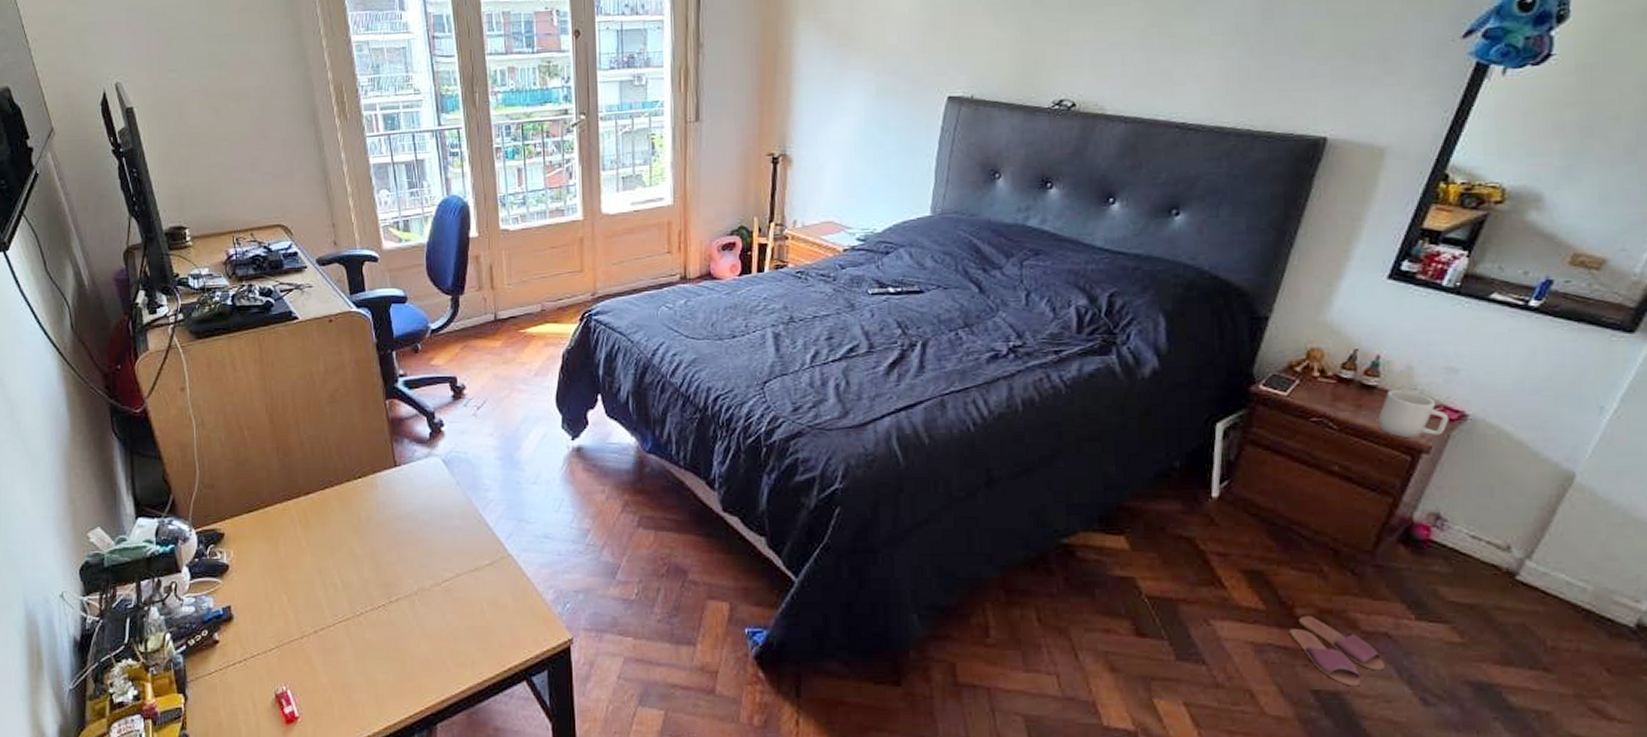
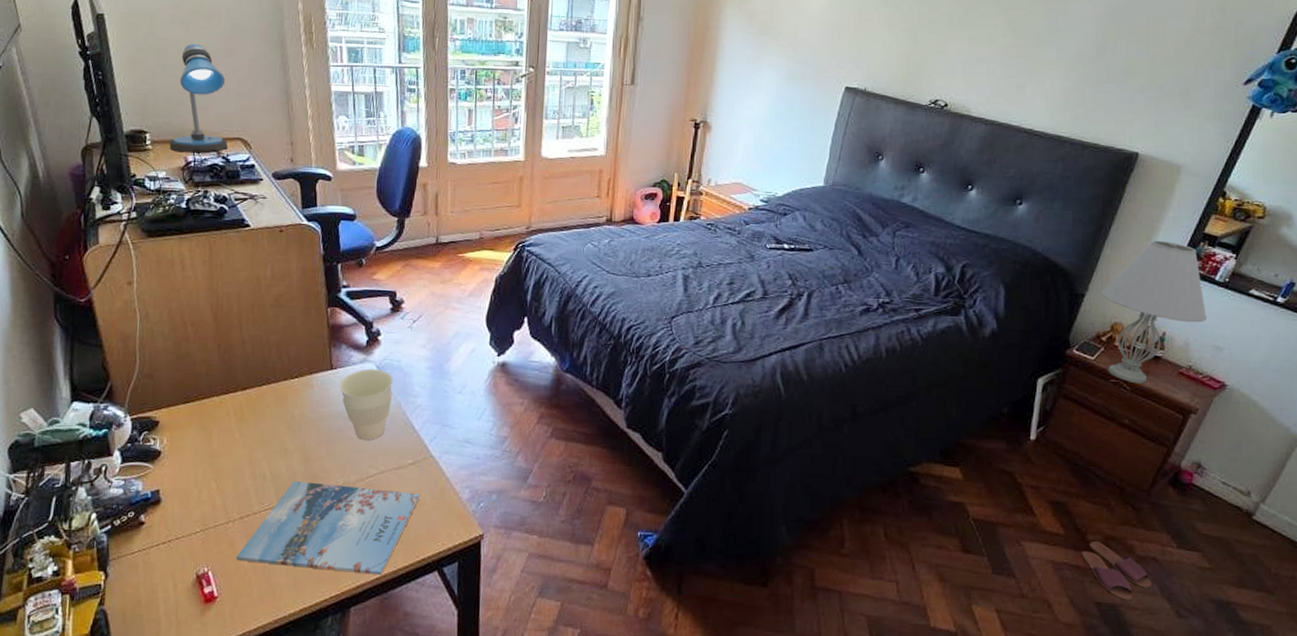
desk lamp: none [208,129,268,246] -> present [168,44,228,154]
magazine: none [314,589,501,688] -> present [236,480,421,575]
cup: none [405,463,462,541] -> present [339,368,393,440]
table lamp: none [1291,242,1434,421] -> present [1102,240,1207,384]
mug: present [1378,389,1449,437] -> none [1160,360,1213,400]

